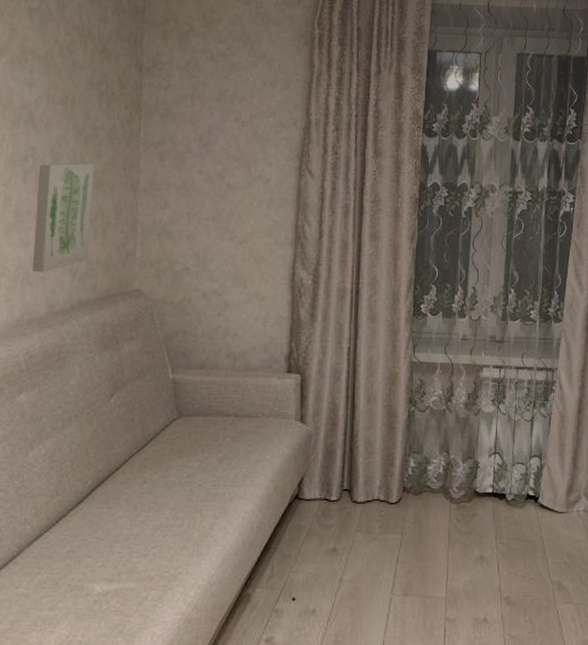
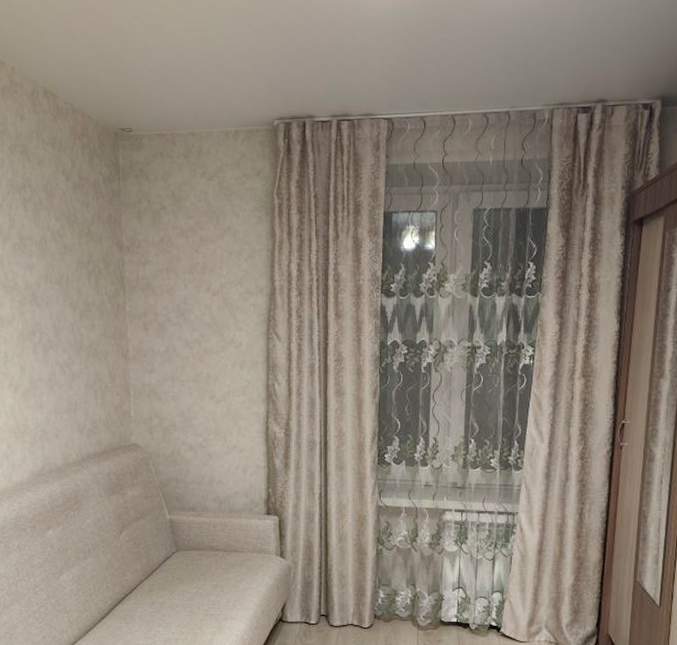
wall art: present [32,163,94,273] -> none [45,335,92,430]

